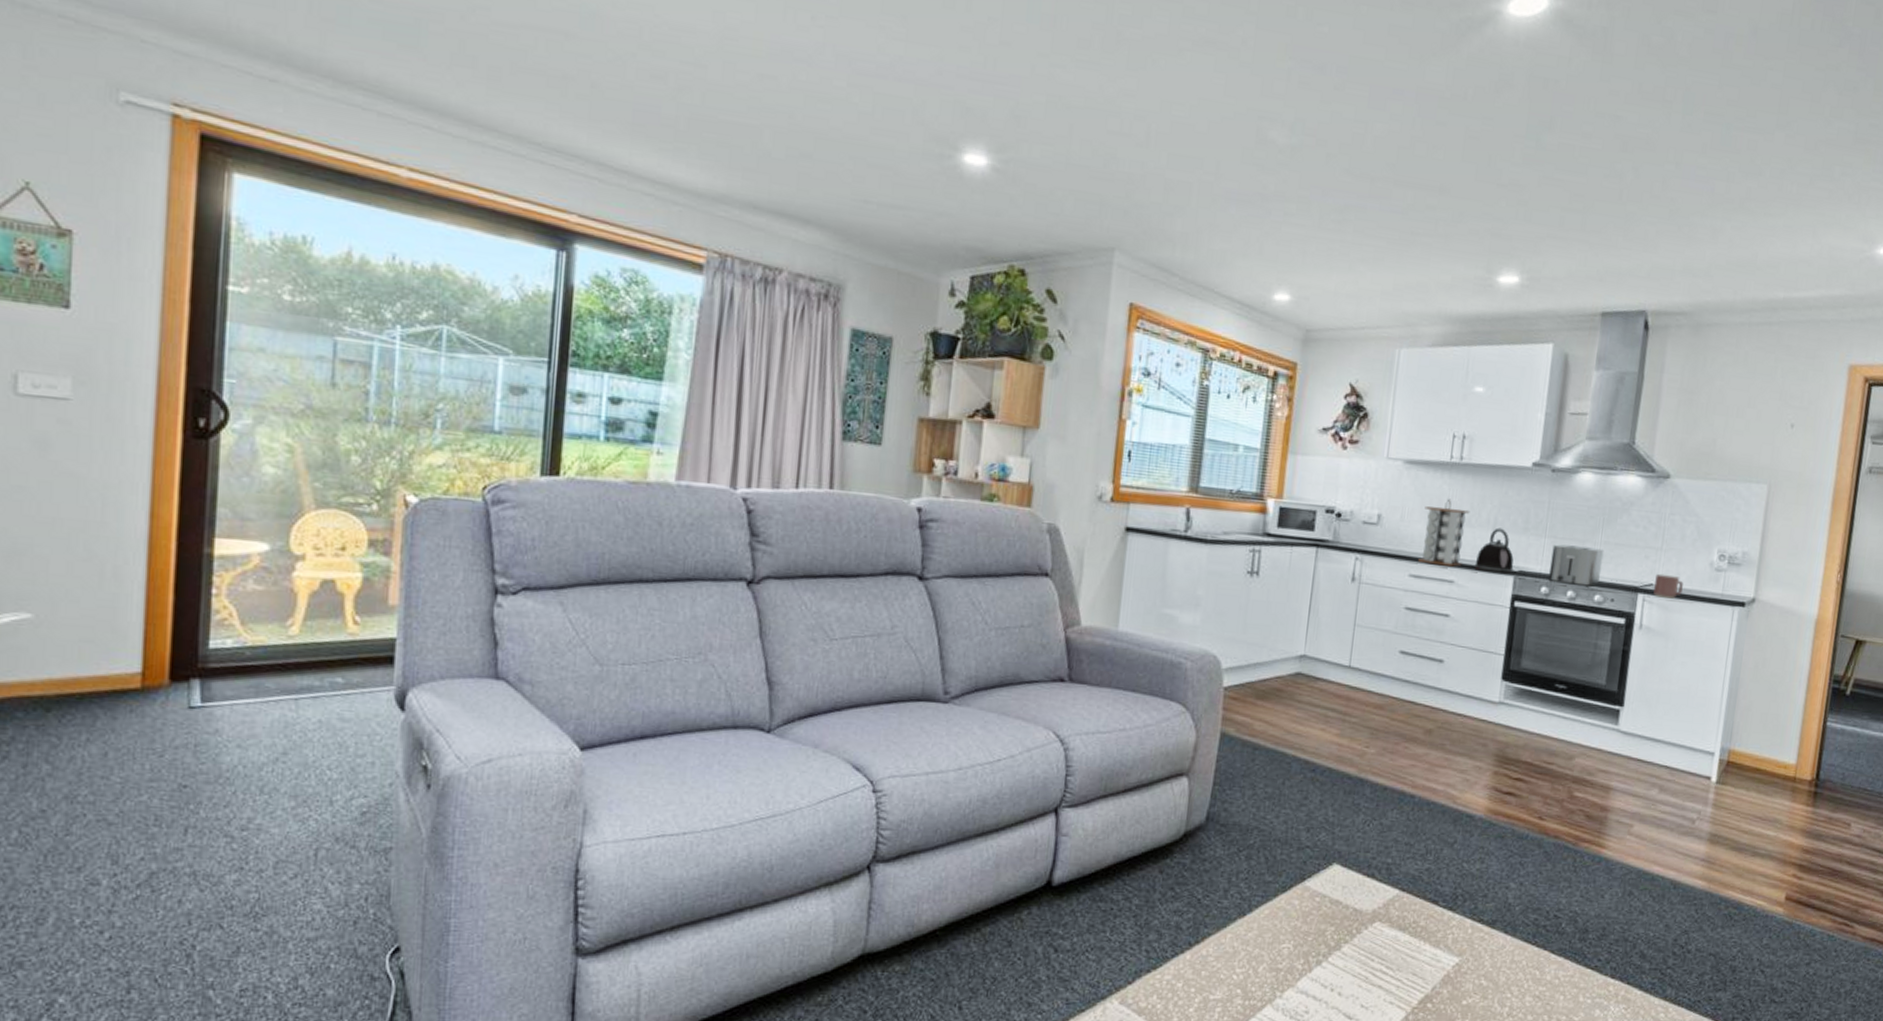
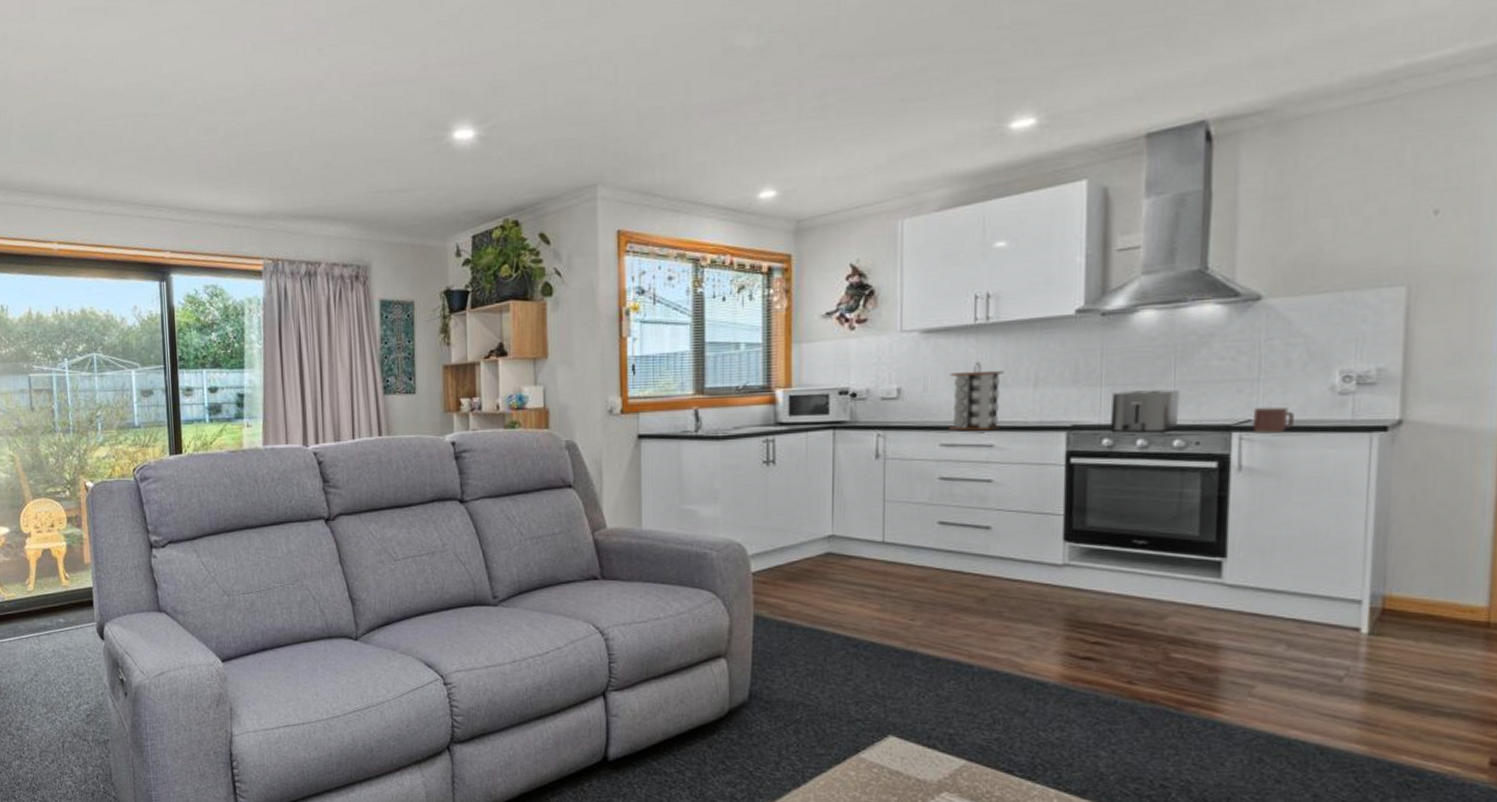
kettle: present [1474,527,1514,575] -> none [1016,383,1065,432]

